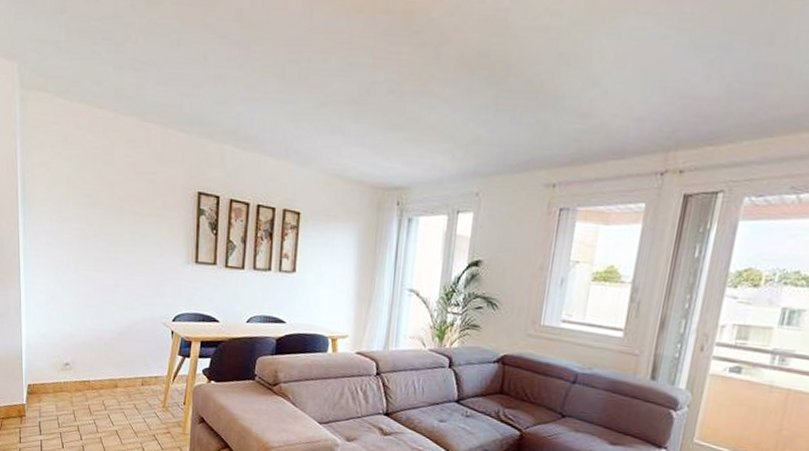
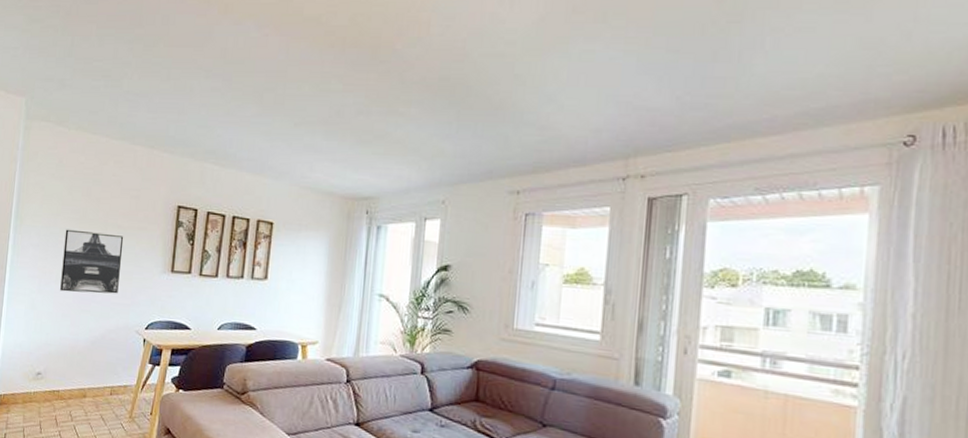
wall art: none [79,215,143,285] -> present [60,229,124,294]

